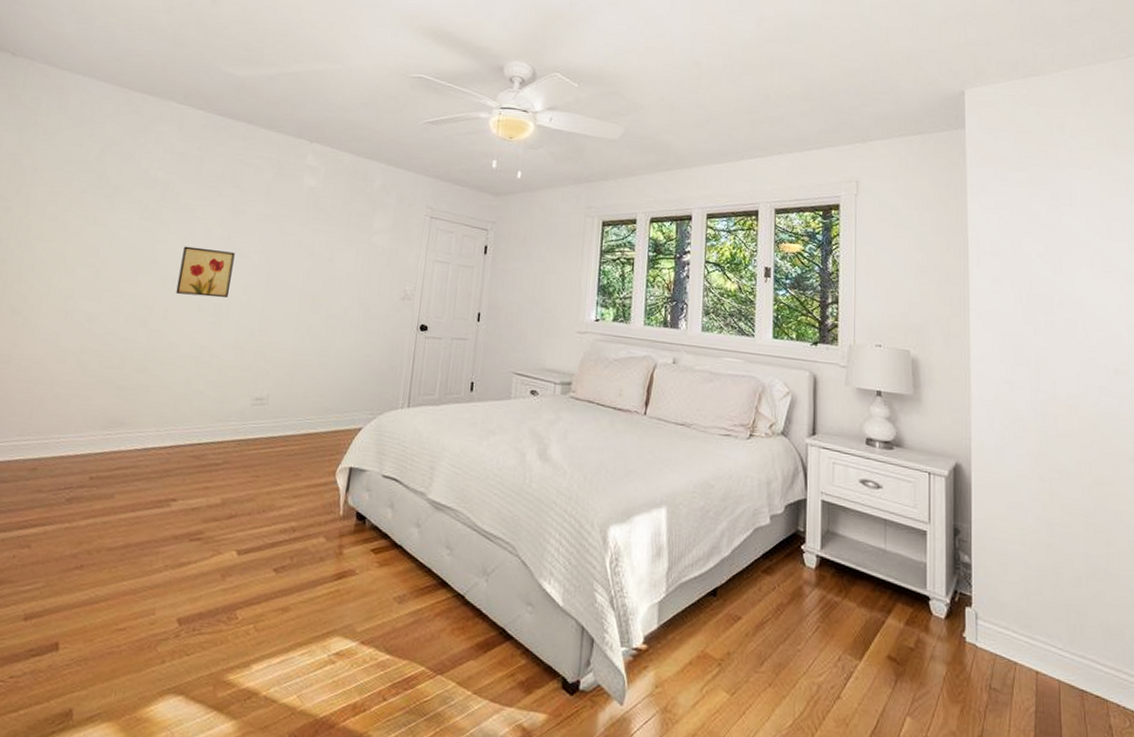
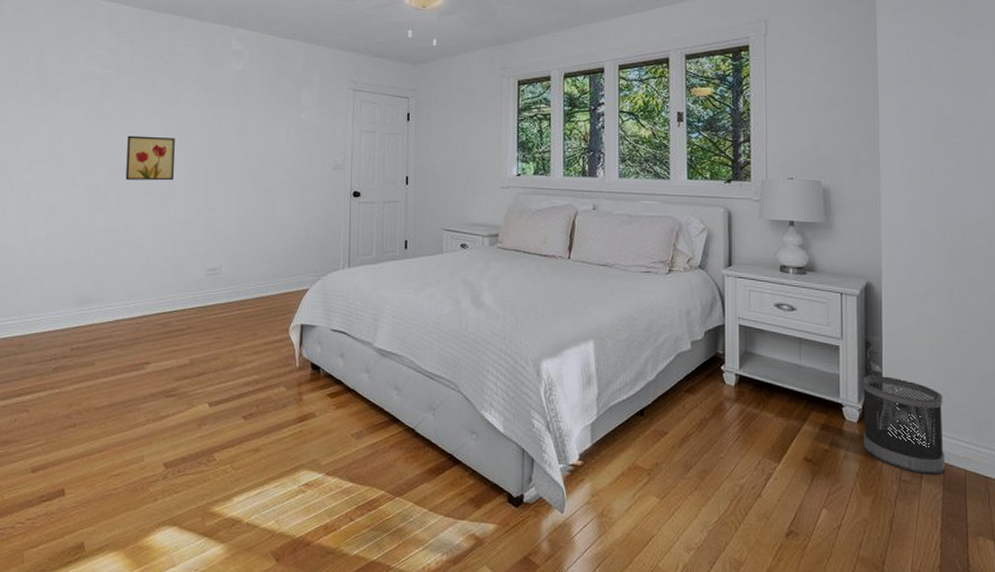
wastebasket: none [950,566,1039,685] -> present [862,376,946,475]

